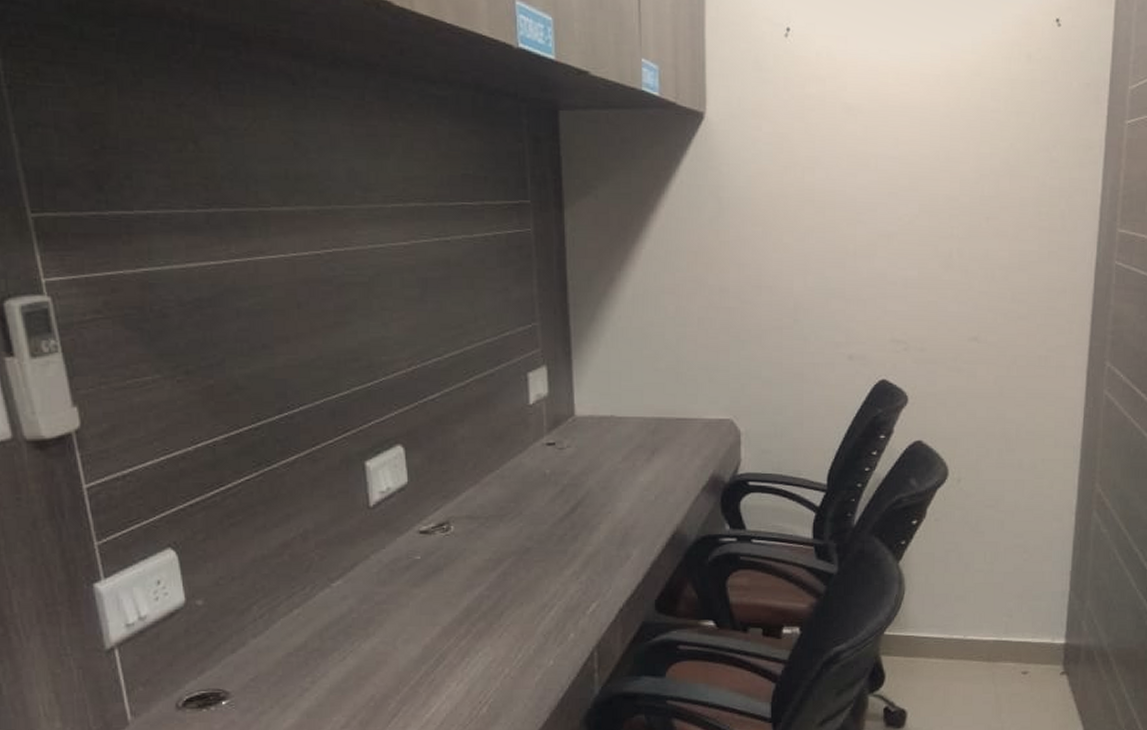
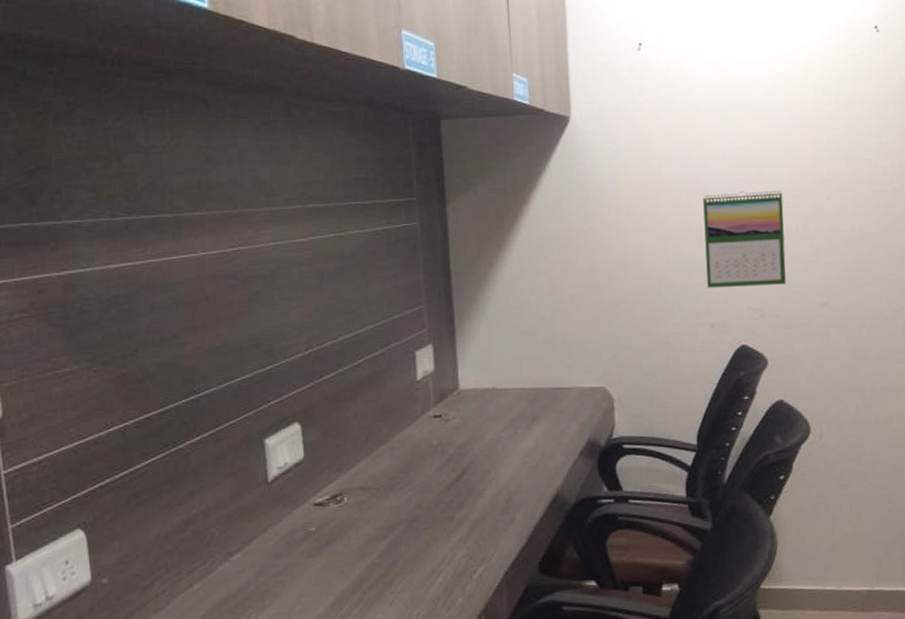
calendar: none [848,208,938,316] -> present [703,190,786,288]

